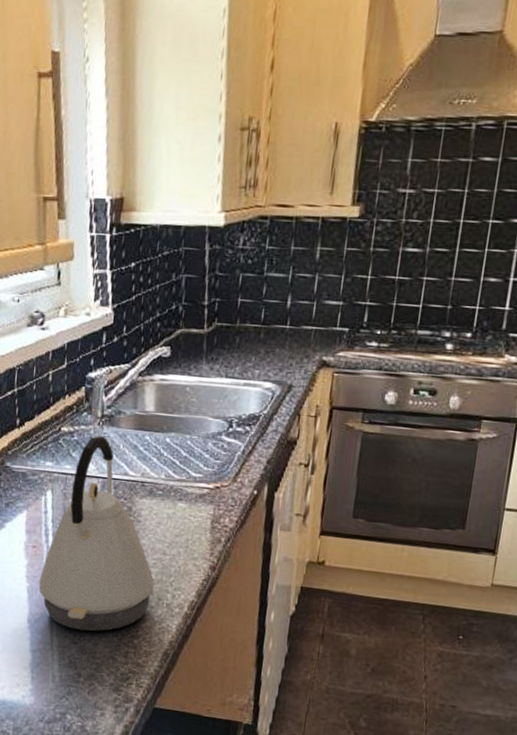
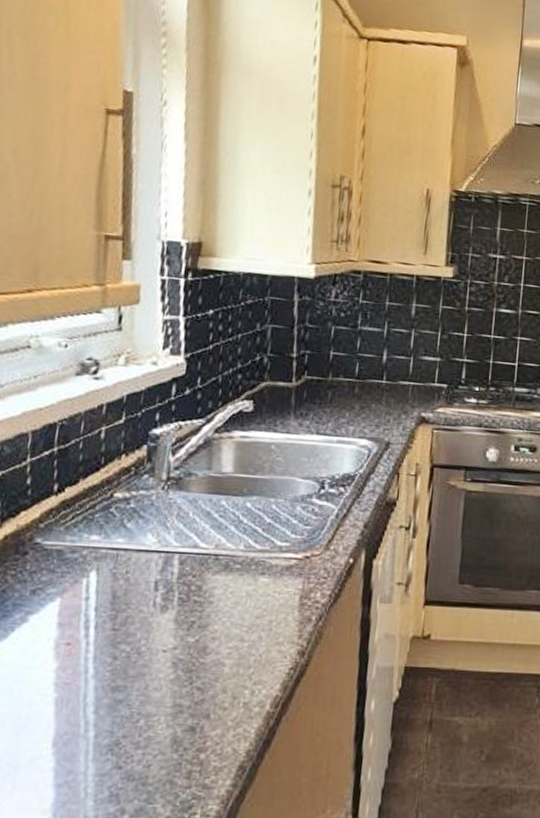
kettle: present [39,435,155,631] -> none [71,501,229,749]

